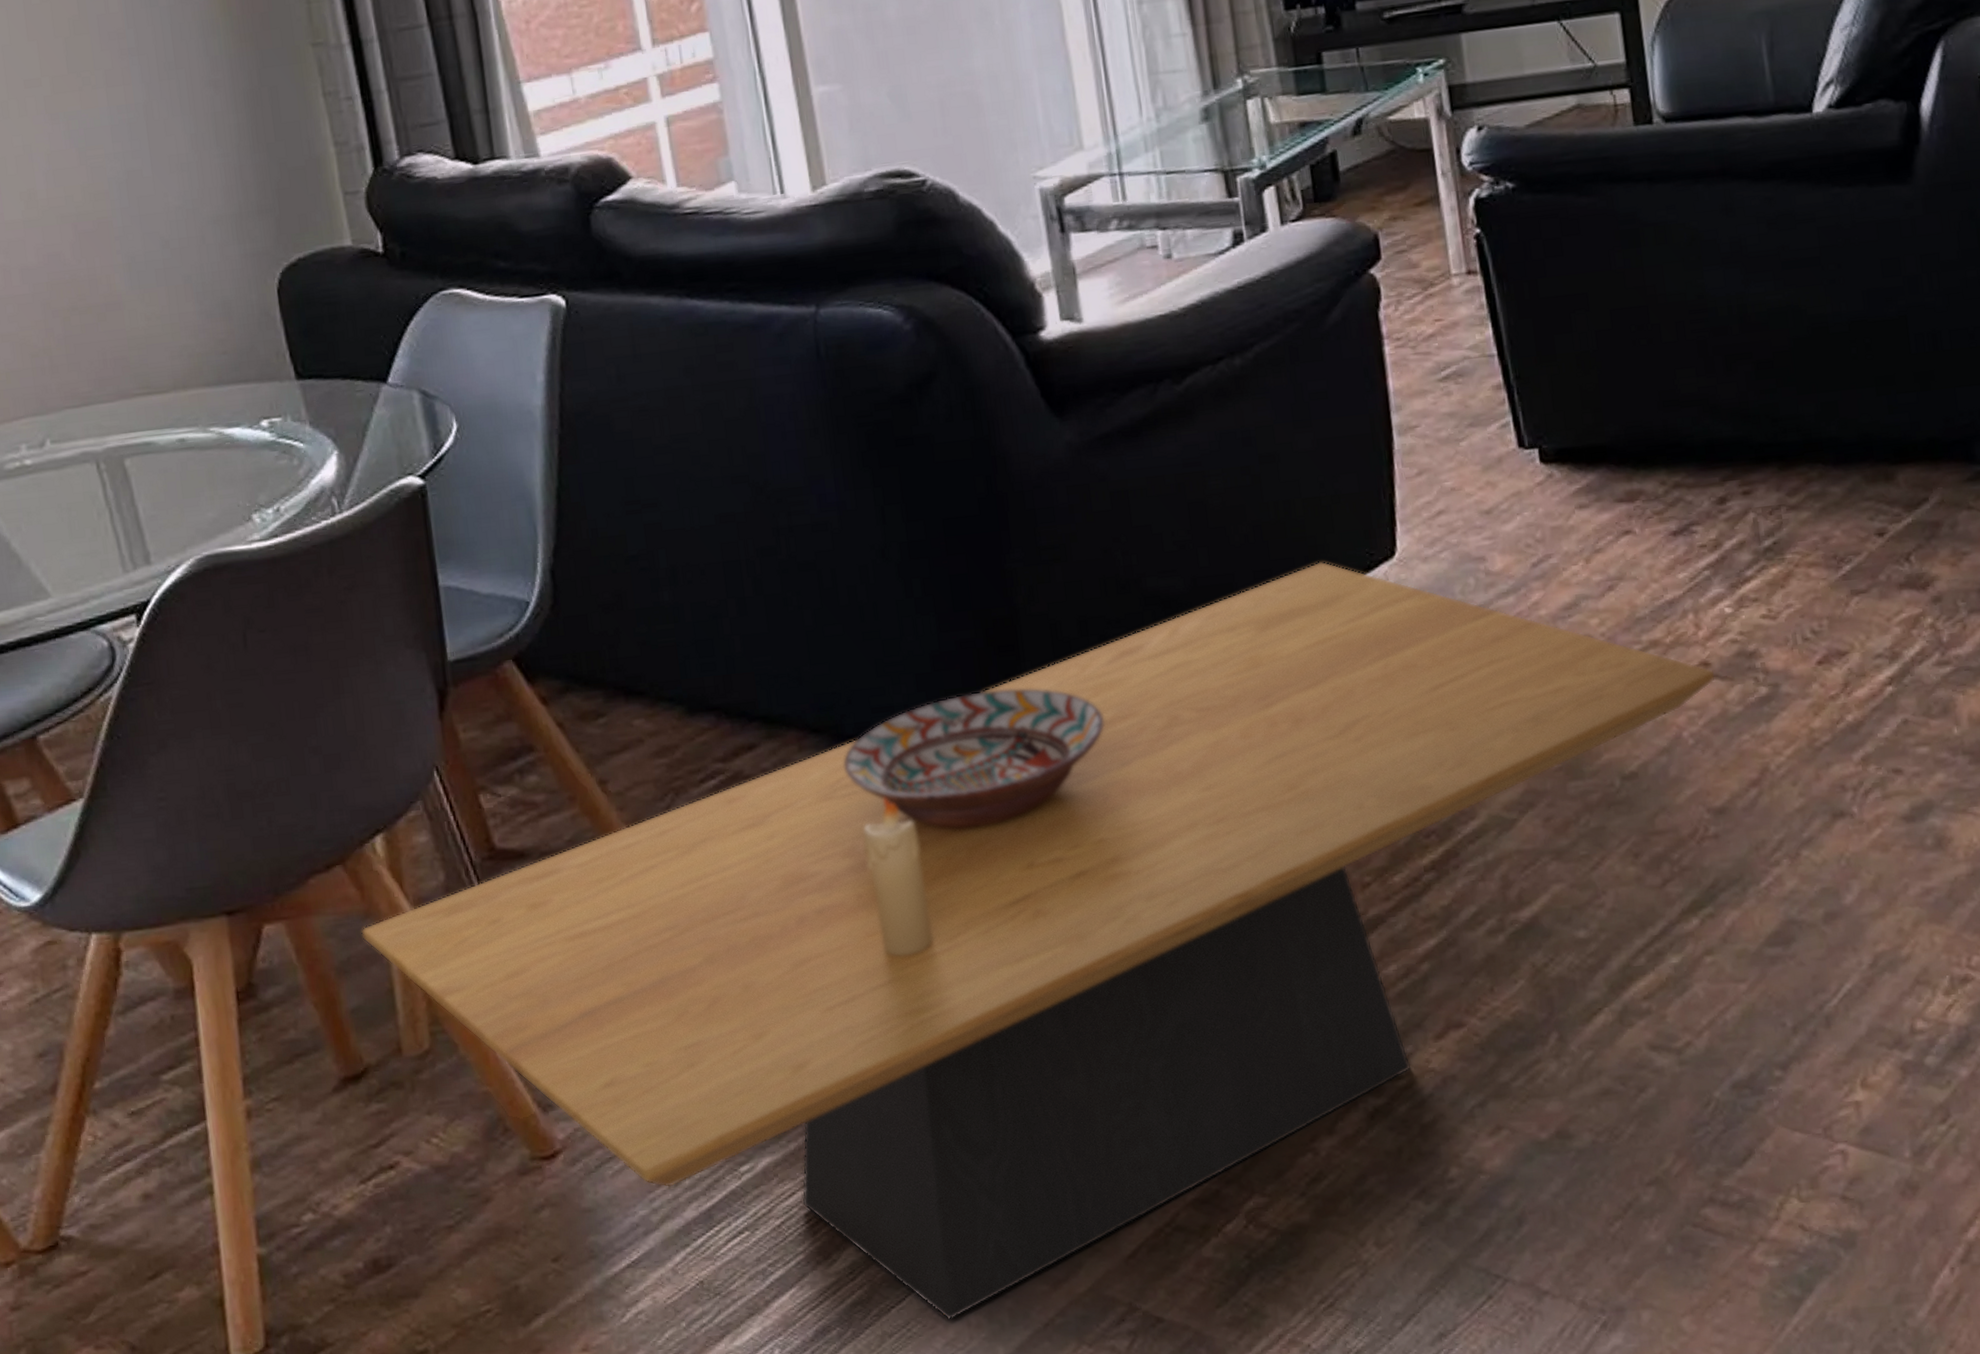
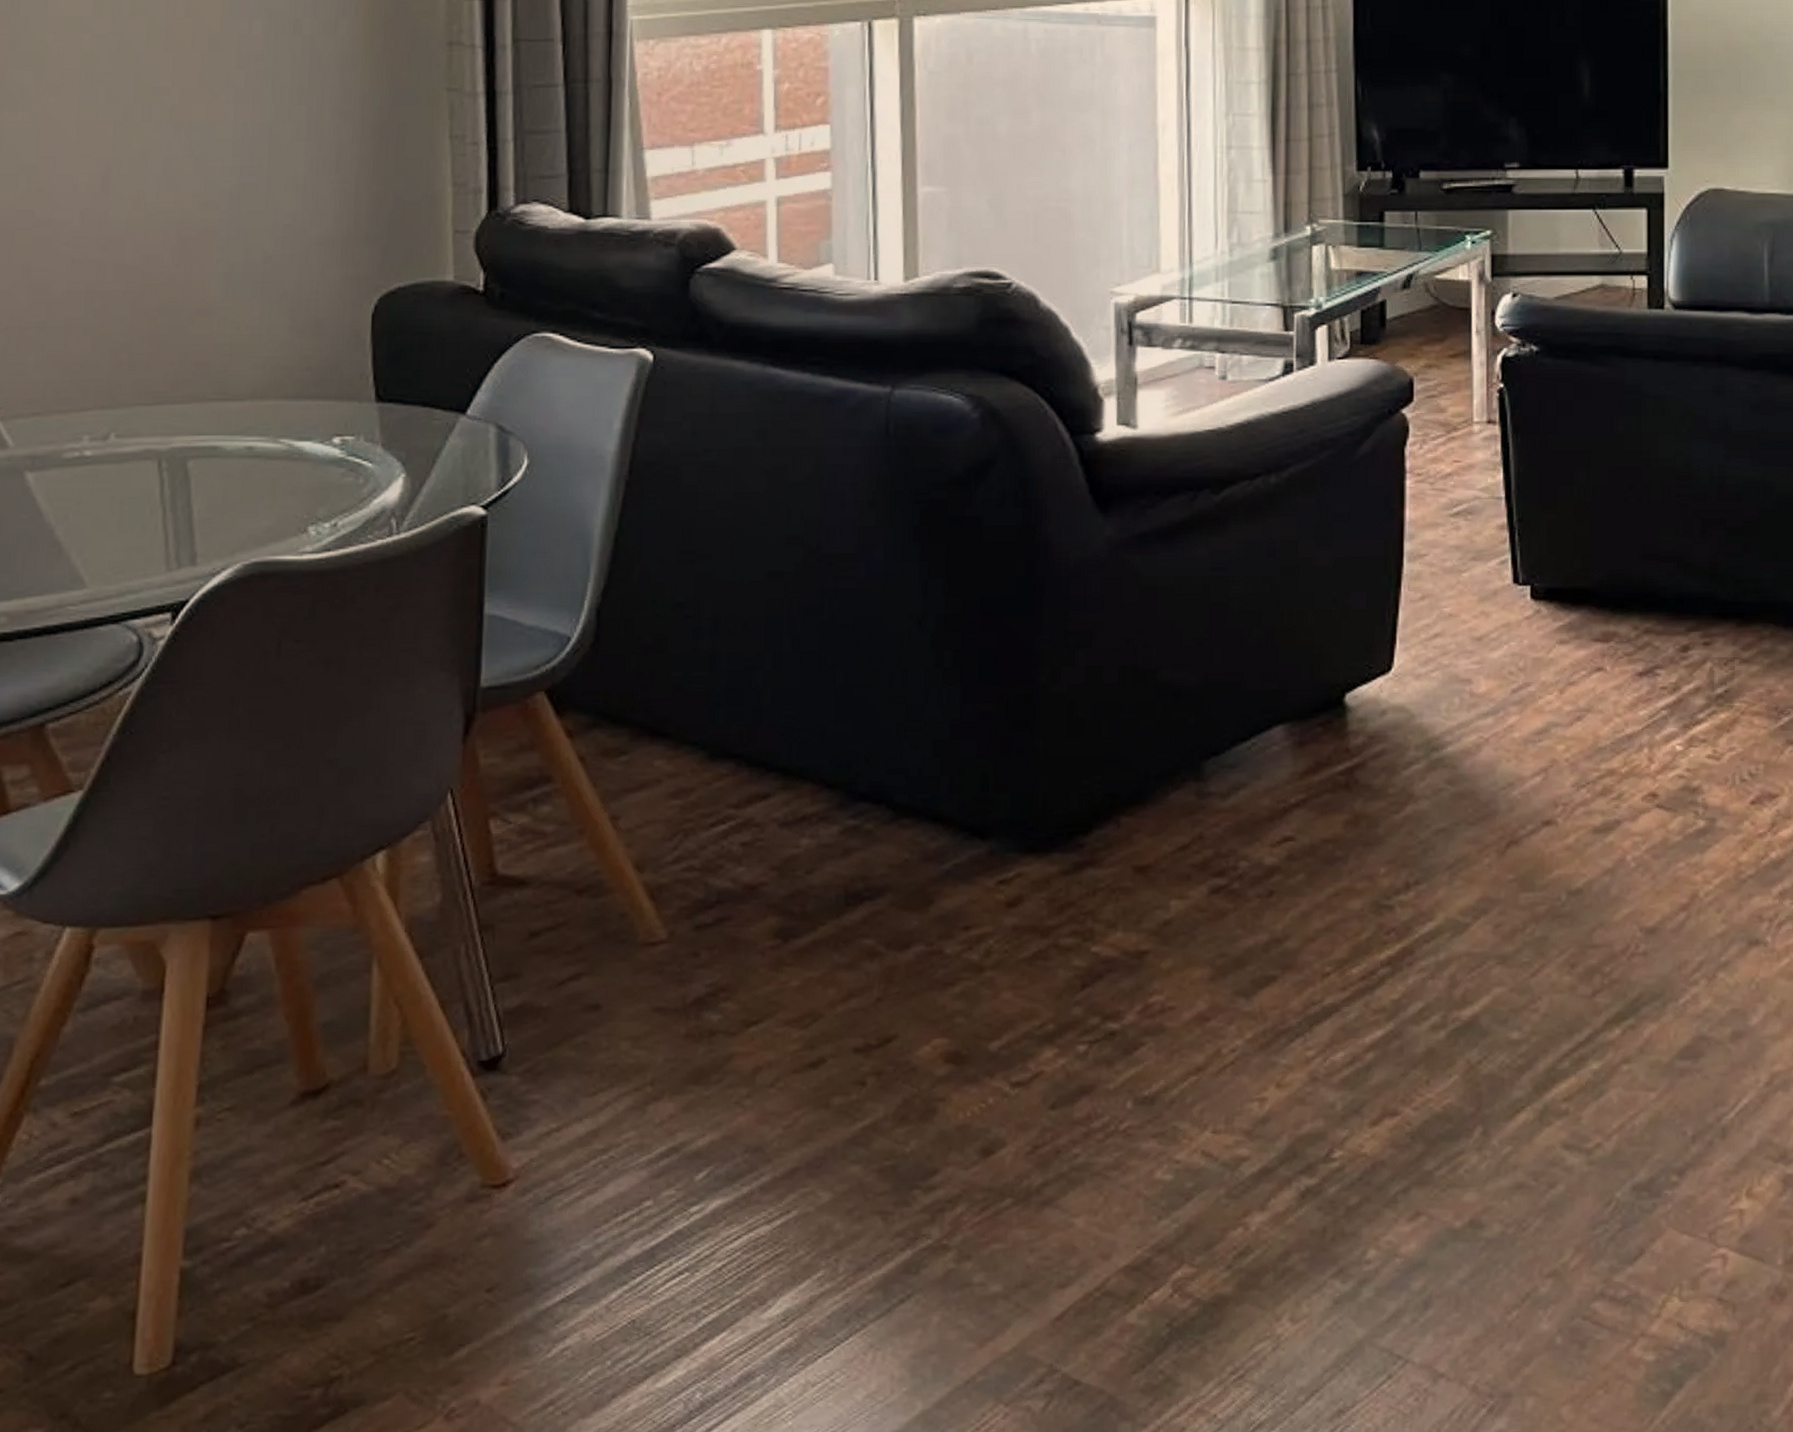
coffee table: present [361,561,1716,1320] -> none [346,669,1662,1372]
decorative bowl: present [844,689,1104,829] -> none [852,761,1105,891]
candle: present [863,797,933,957] -> none [860,855,914,1010]

